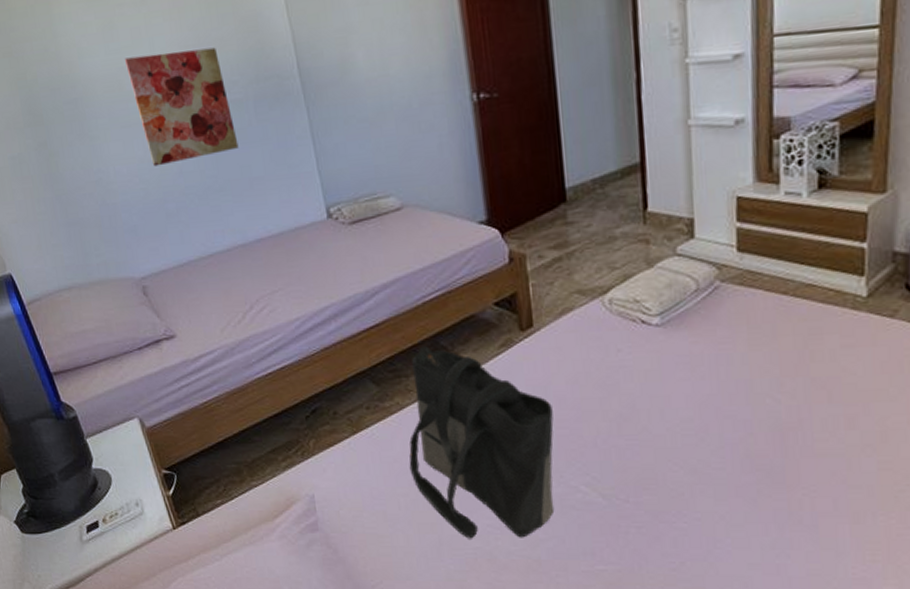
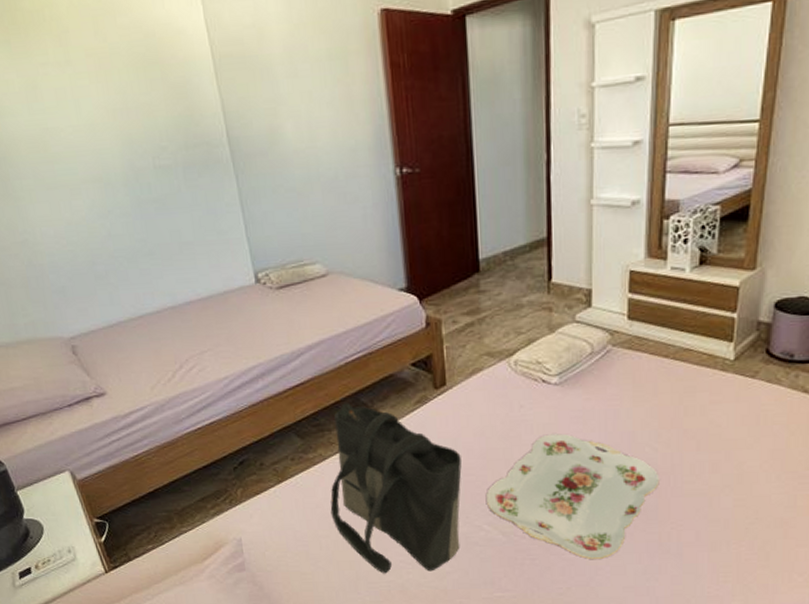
wall art: present [125,47,239,167] -> none [50,112,168,229]
serving tray: none [583,382,785,529] -> present [487,434,660,559]

